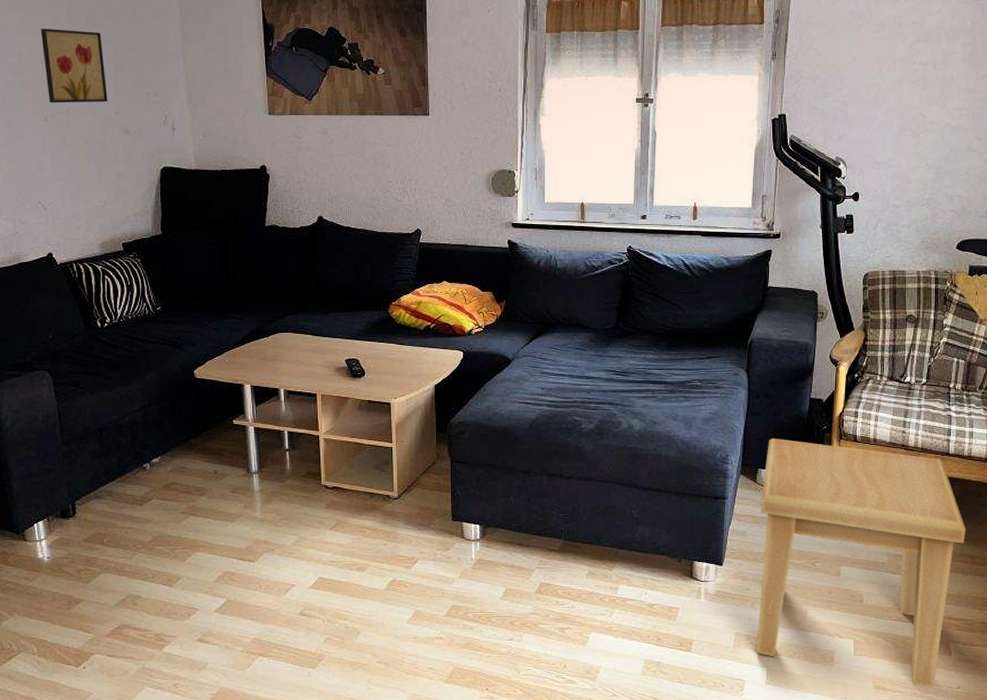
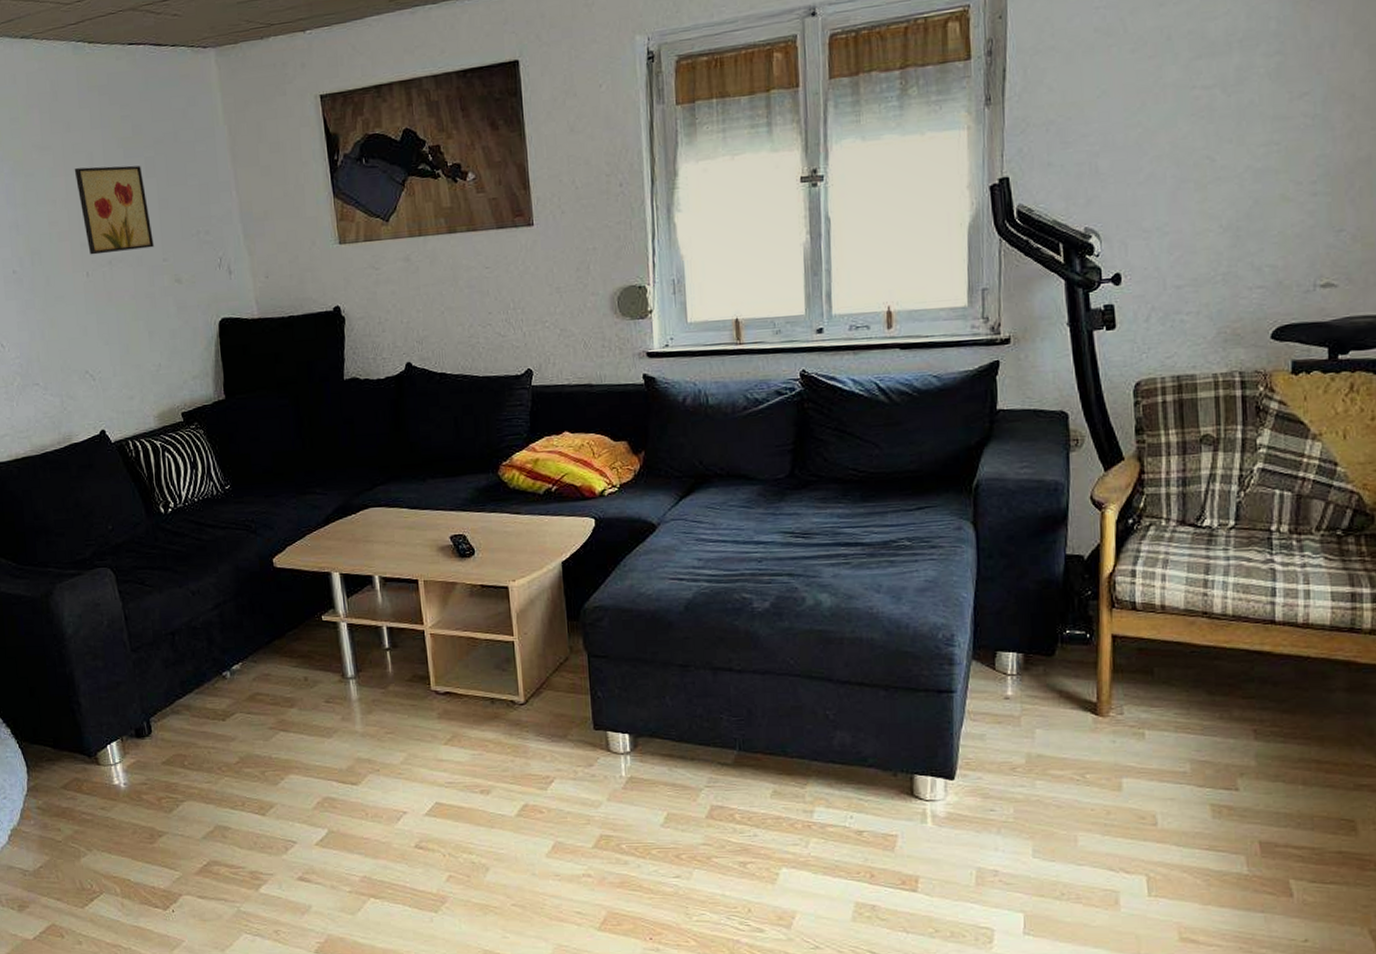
side table: present [756,439,966,689] -> none [1002,610,1307,942]

